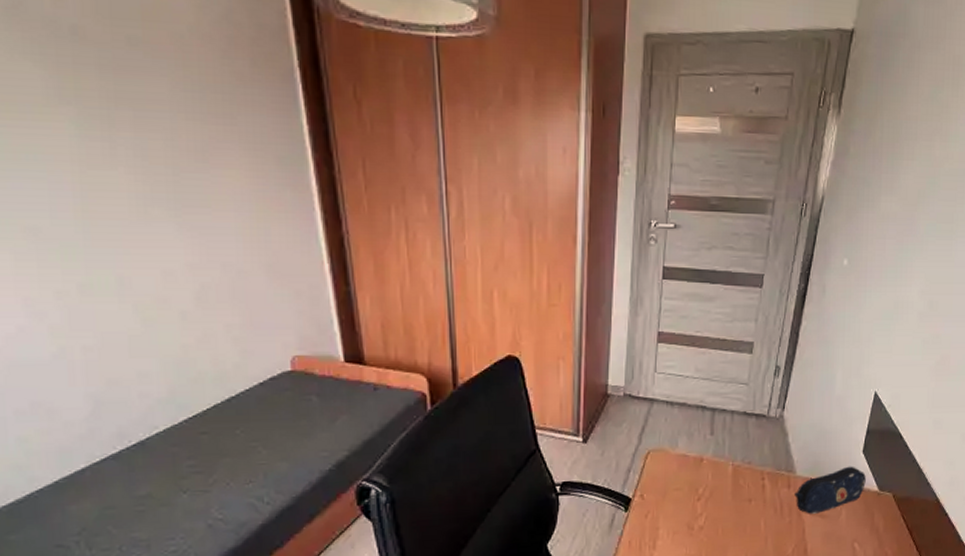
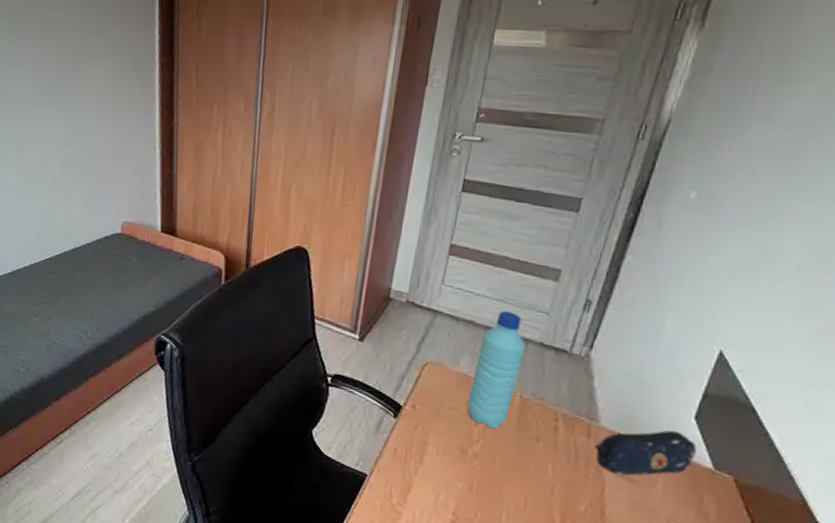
water bottle: none [689,388,733,500] -> present [467,311,526,429]

